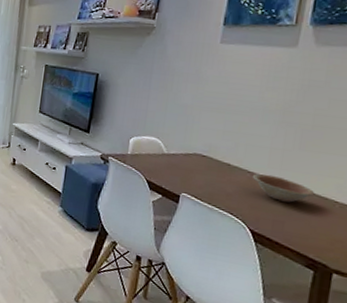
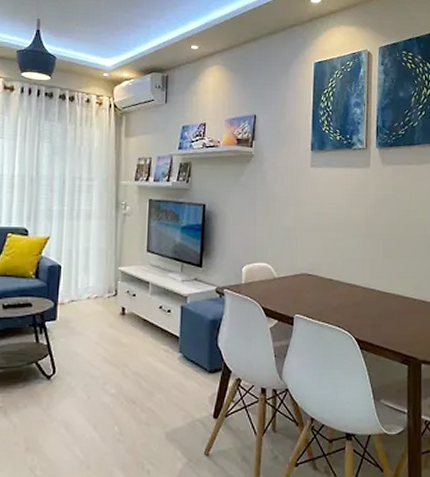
bowl: present [252,173,314,203] -> none [350,284,398,307]

